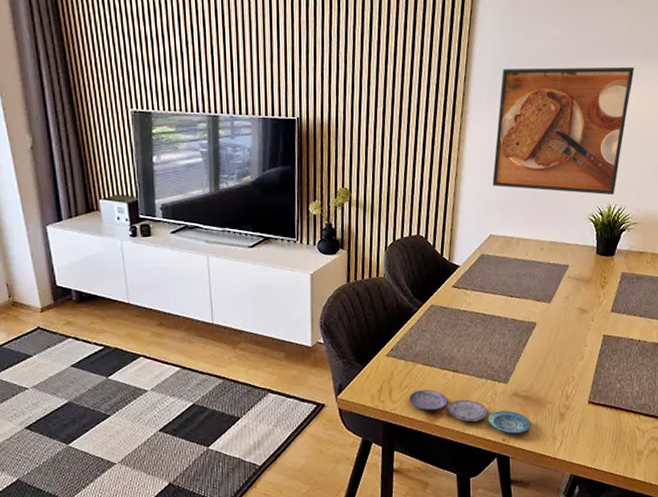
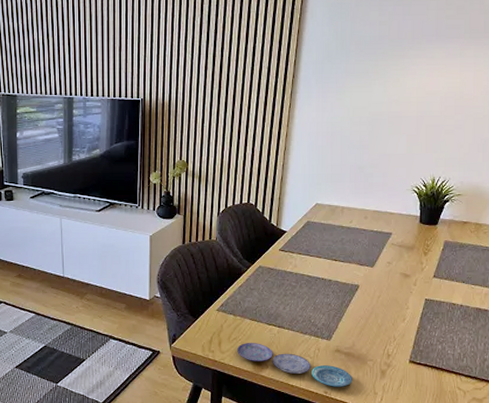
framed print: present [492,66,635,195] -> none [319,48,461,169]

